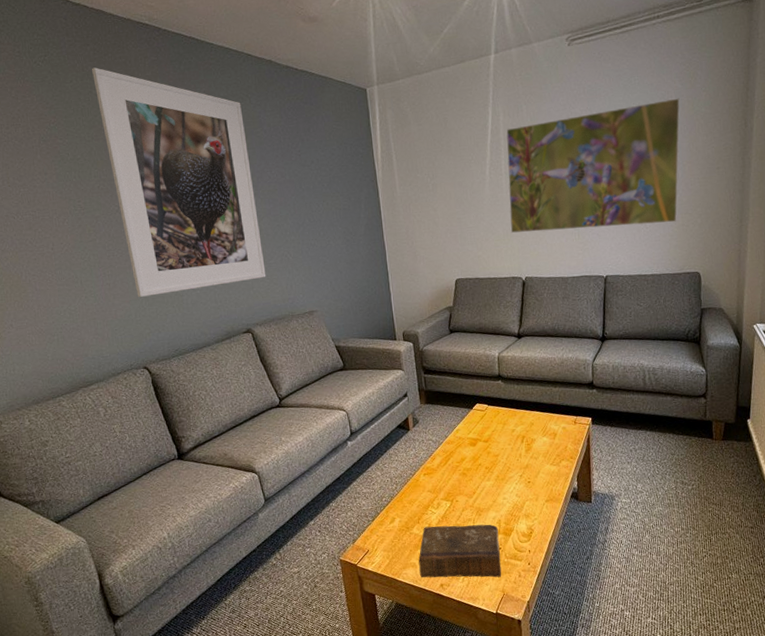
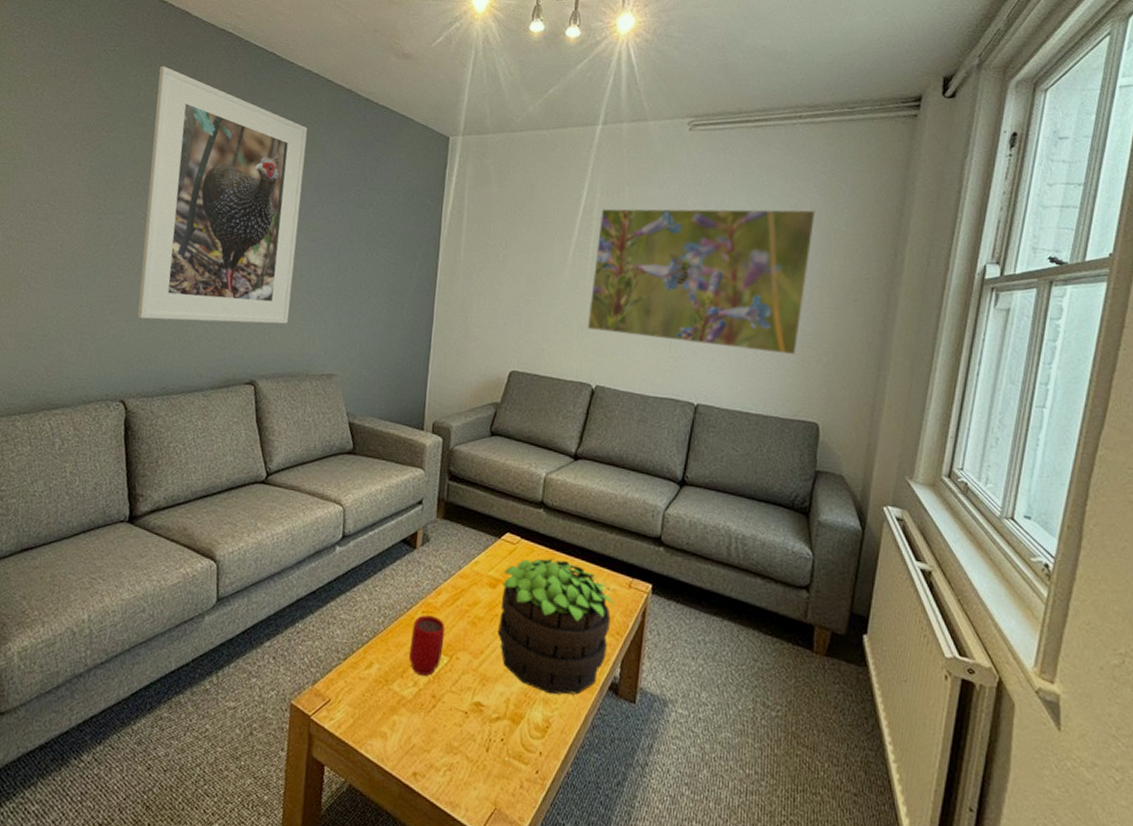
book: present [418,524,502,578] -> none [389,684,504,782]
mug: none [419,475,445,519] -> present [408,615,446,676]
potted plant: none [479,415,567,511] -> present [498,558,616,695]

